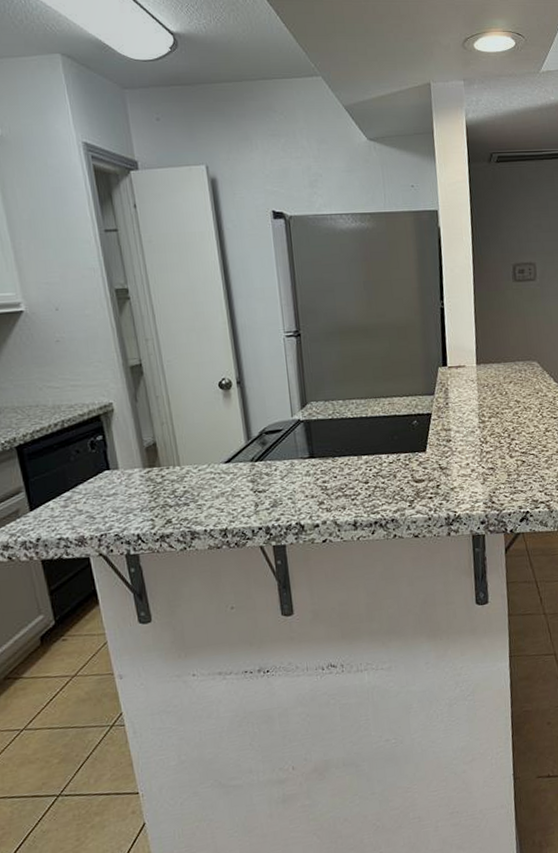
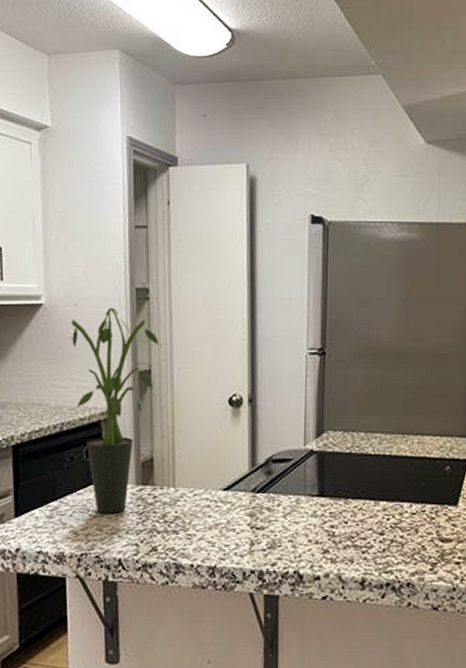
potted plant: none [56,309,146,497] -> present [71,308,158,513]

